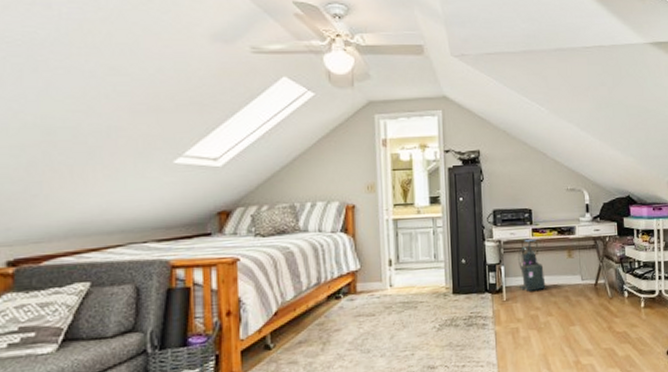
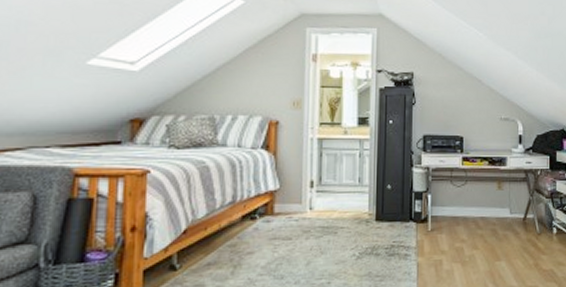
vacuum cleaner: present [518,238,546,293] -> none [446,167,473,224]

